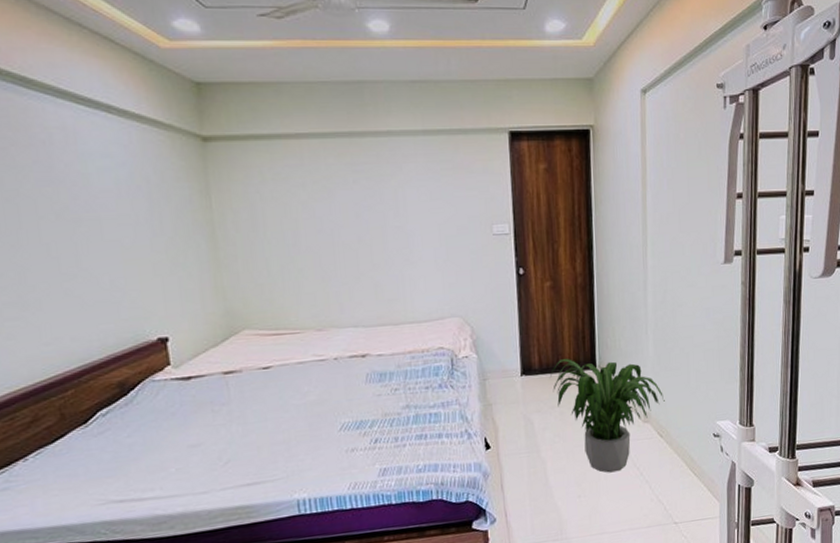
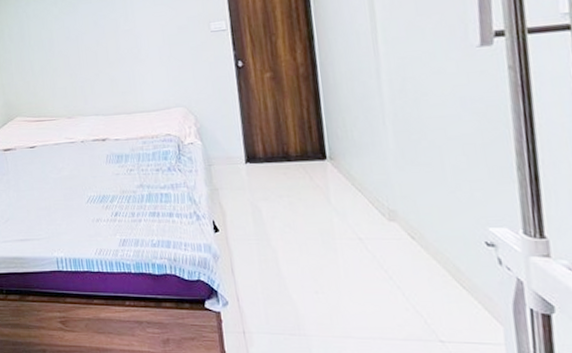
potted plant: present [550,358,664,473] -> none [276,147,413,272]

